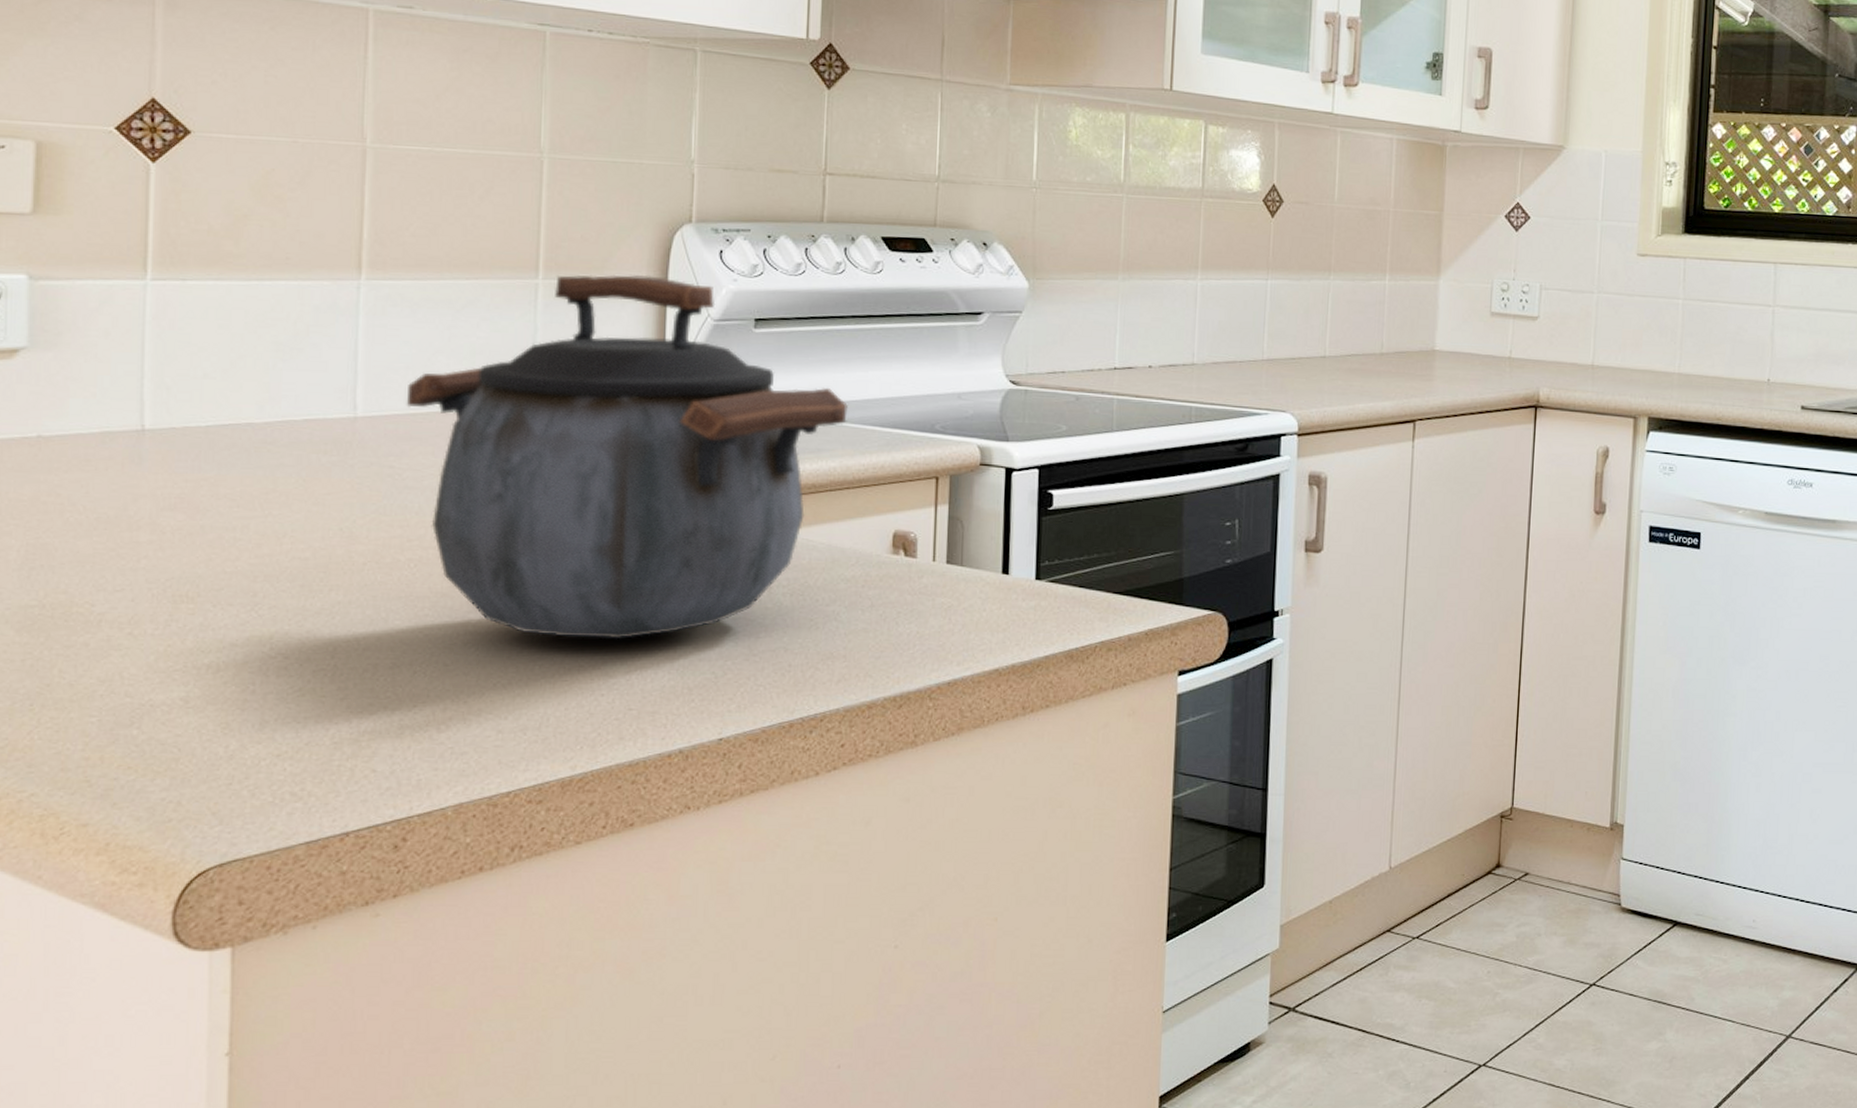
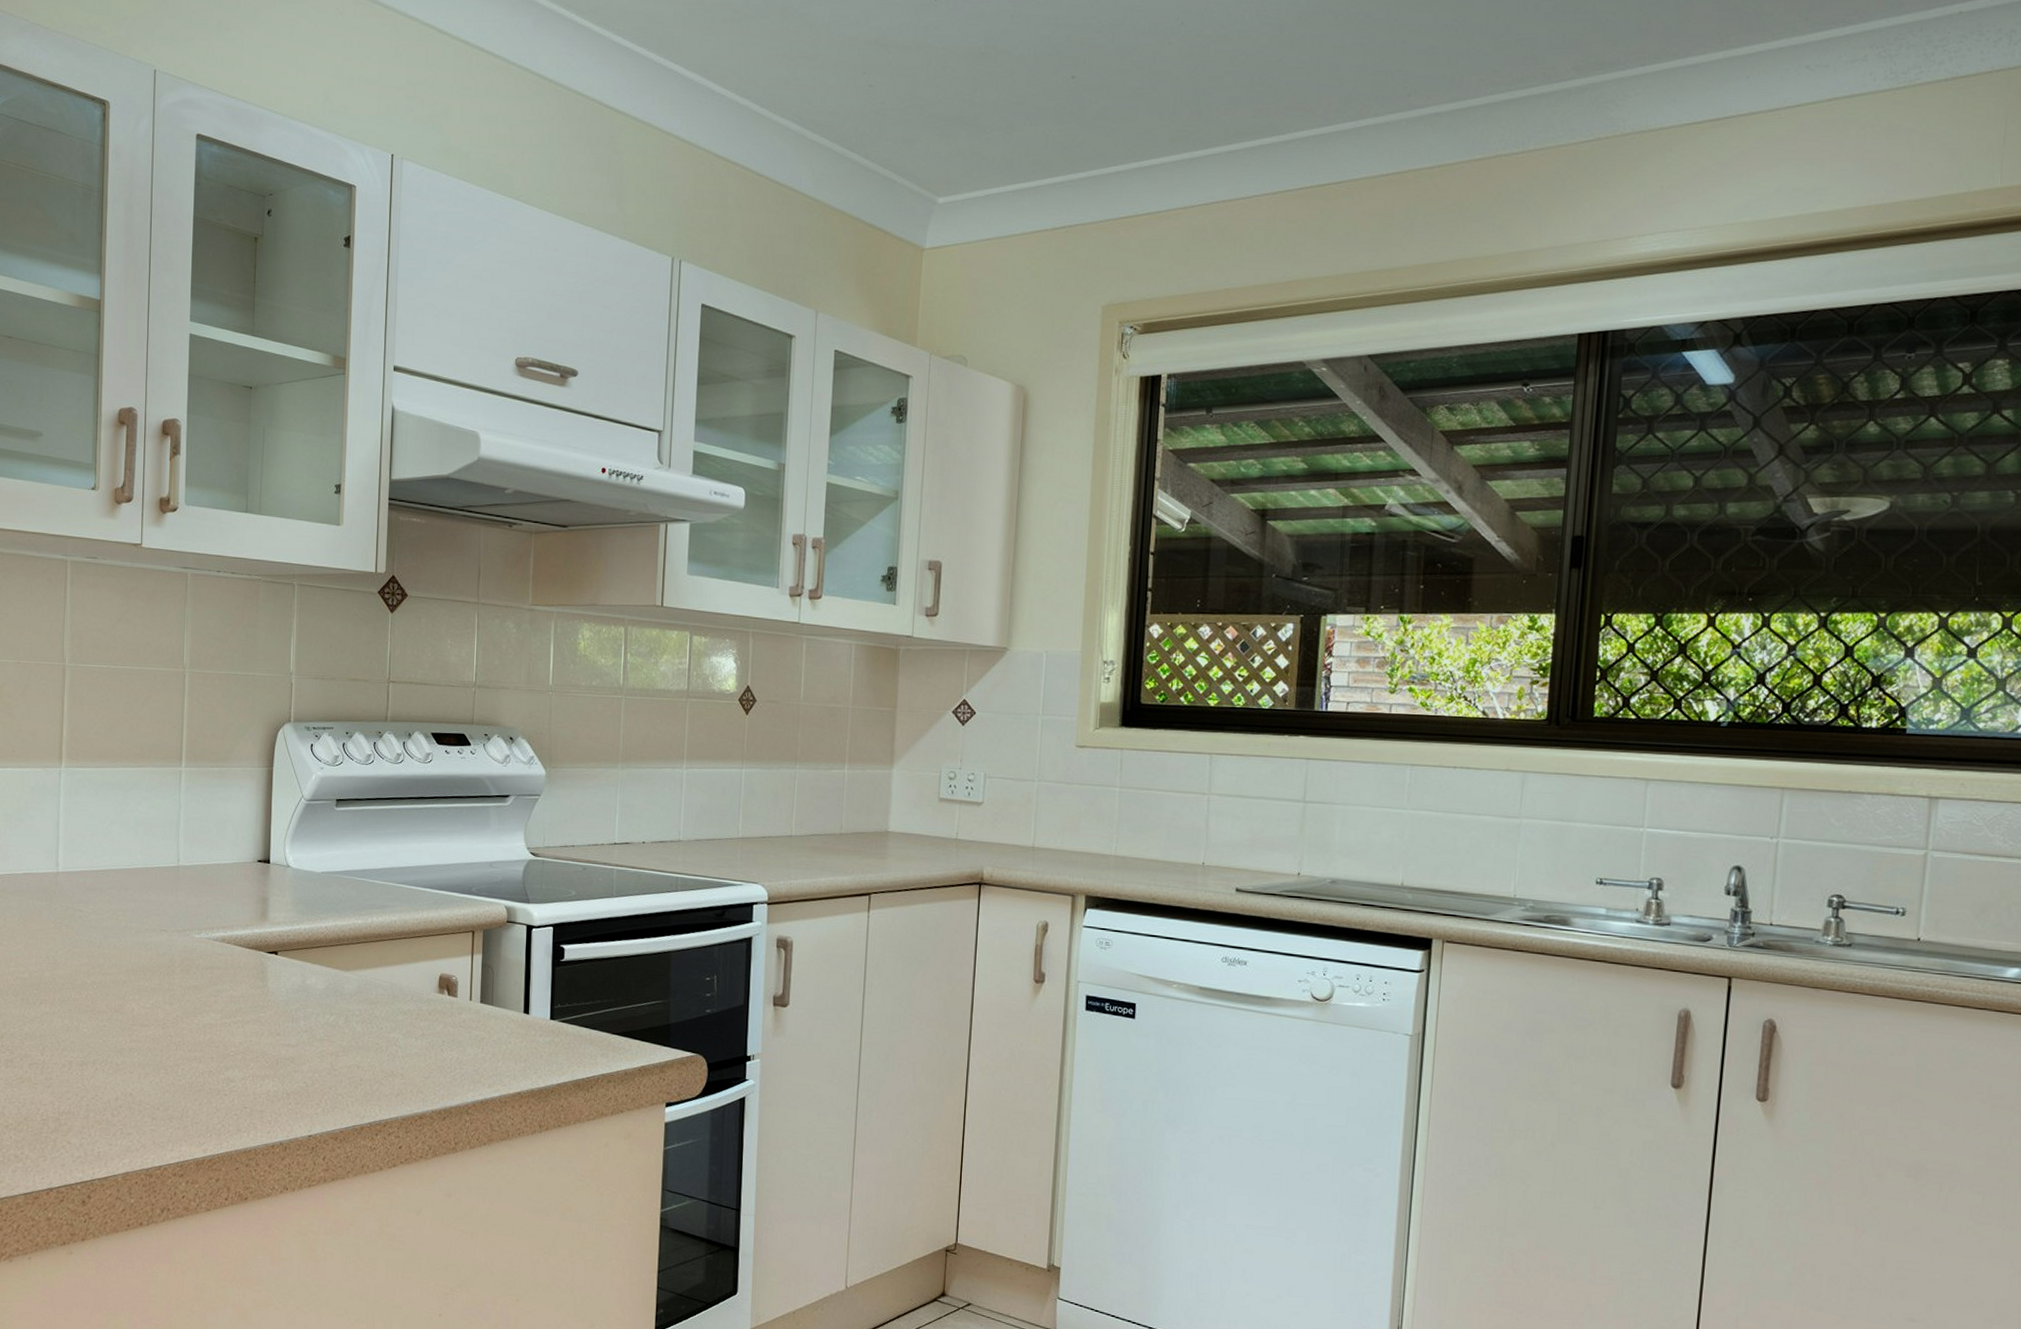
kettle: present [406,274,848,640] -> none [91,763,405,1052]

